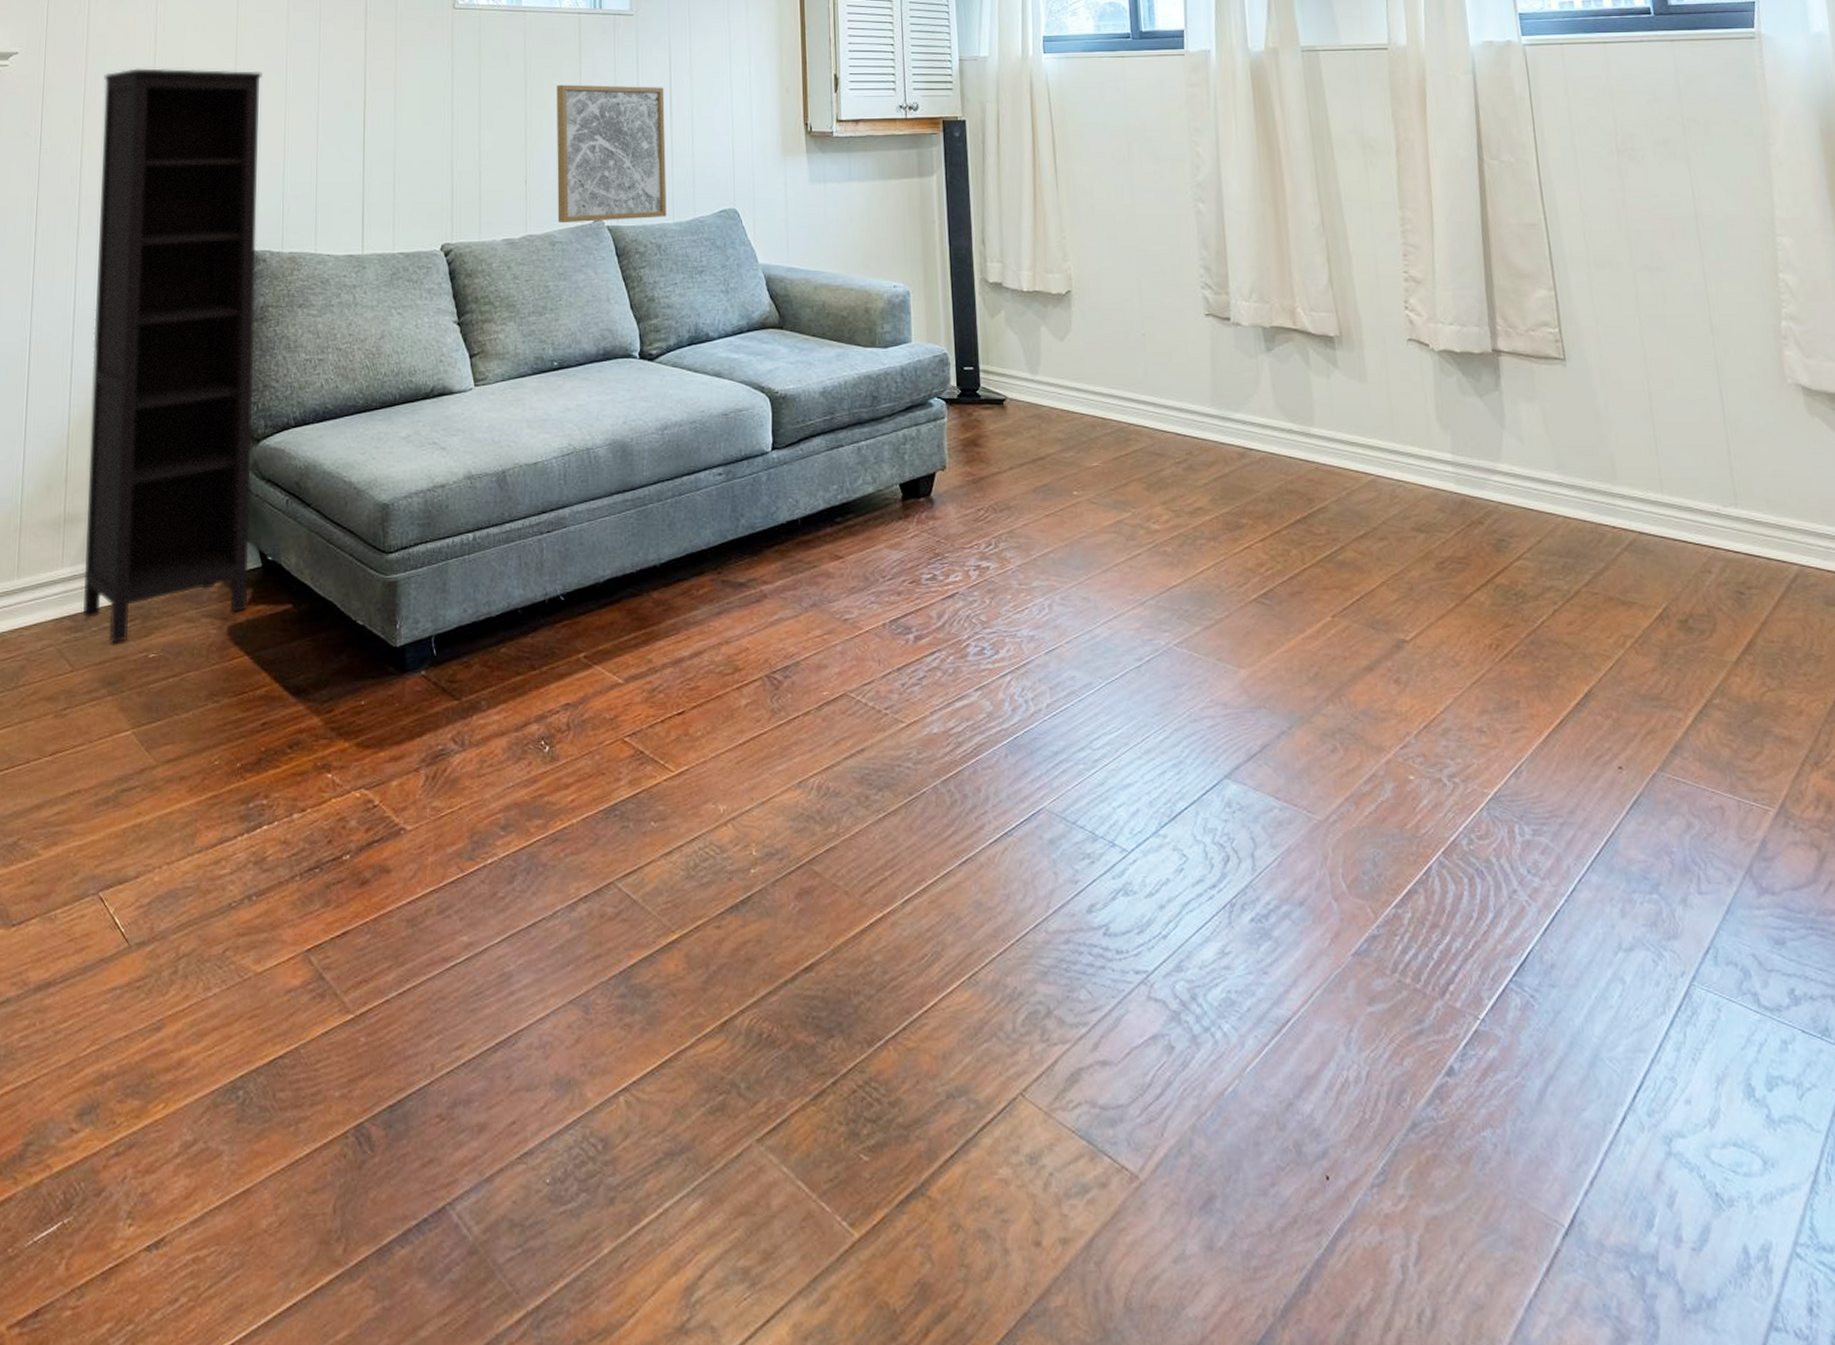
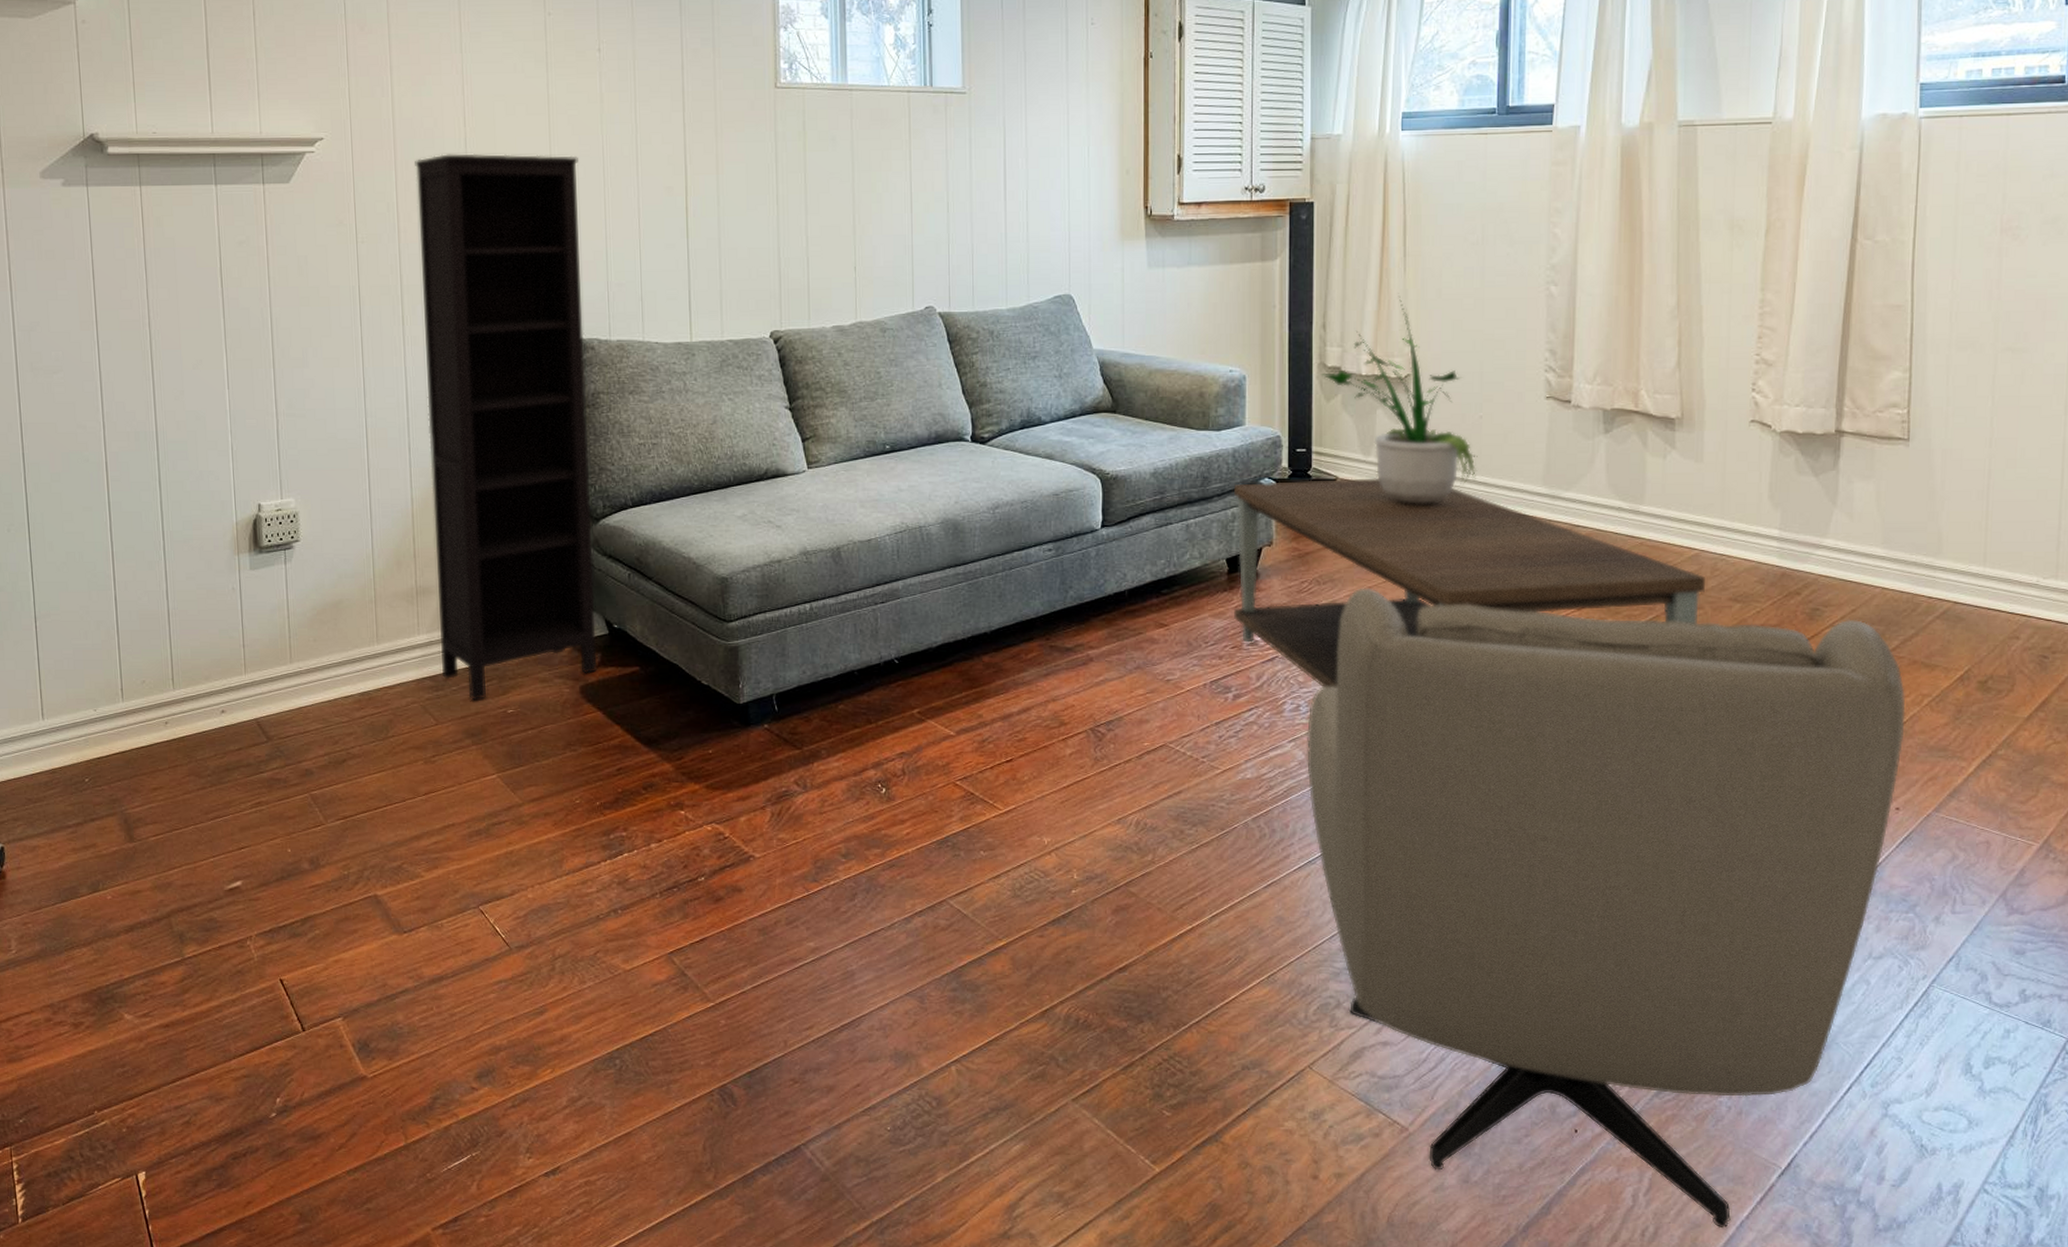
wall art: present [556,84,667,223] -> none [885,167,1000,310]
coffee table: none [904,397,1387,628] -> present [1233,478,1705,687]
potted plant: none [984,211,1145,426] -> present [1322,295,1478,504]
armchair: none [993,516,1615,1311] -> present [1307,587,1906,1229]

